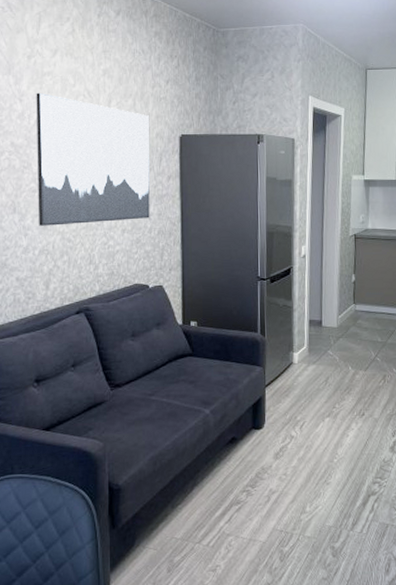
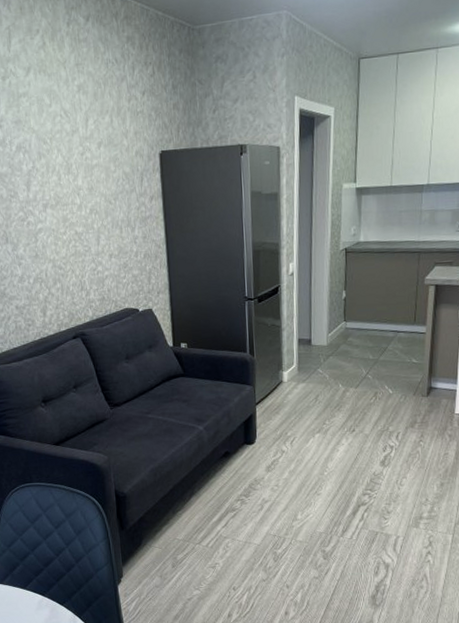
wall art: present [36,92,150,226] -> none [14,116,135,255]

